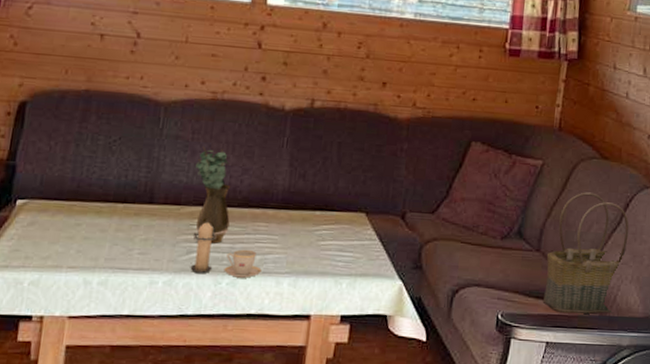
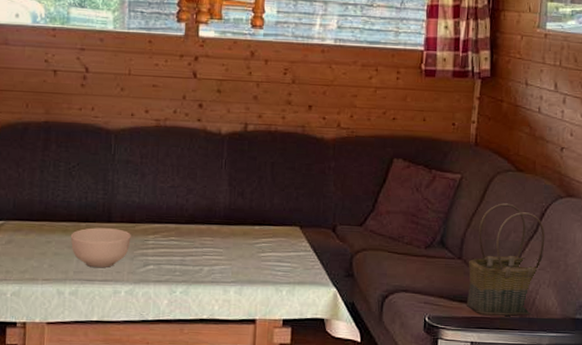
bowl: none [104,209,175,255] -> present [70,228,131,268]
candle: present [190,219,217,273] -> none [147,235,169,283]
vase: present [195,146,230,243] -> none [146,169,179,257]
teacup: present [224,249,262,278] -> none [177,261,210,287]

